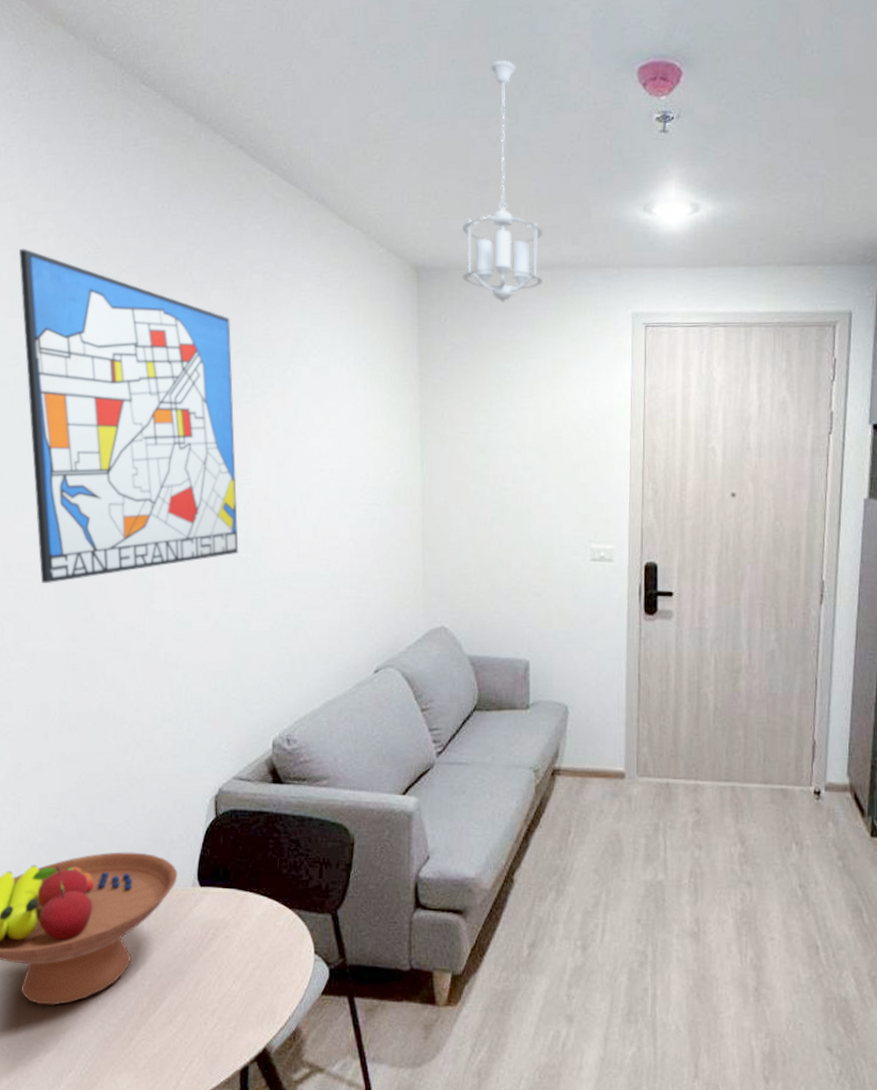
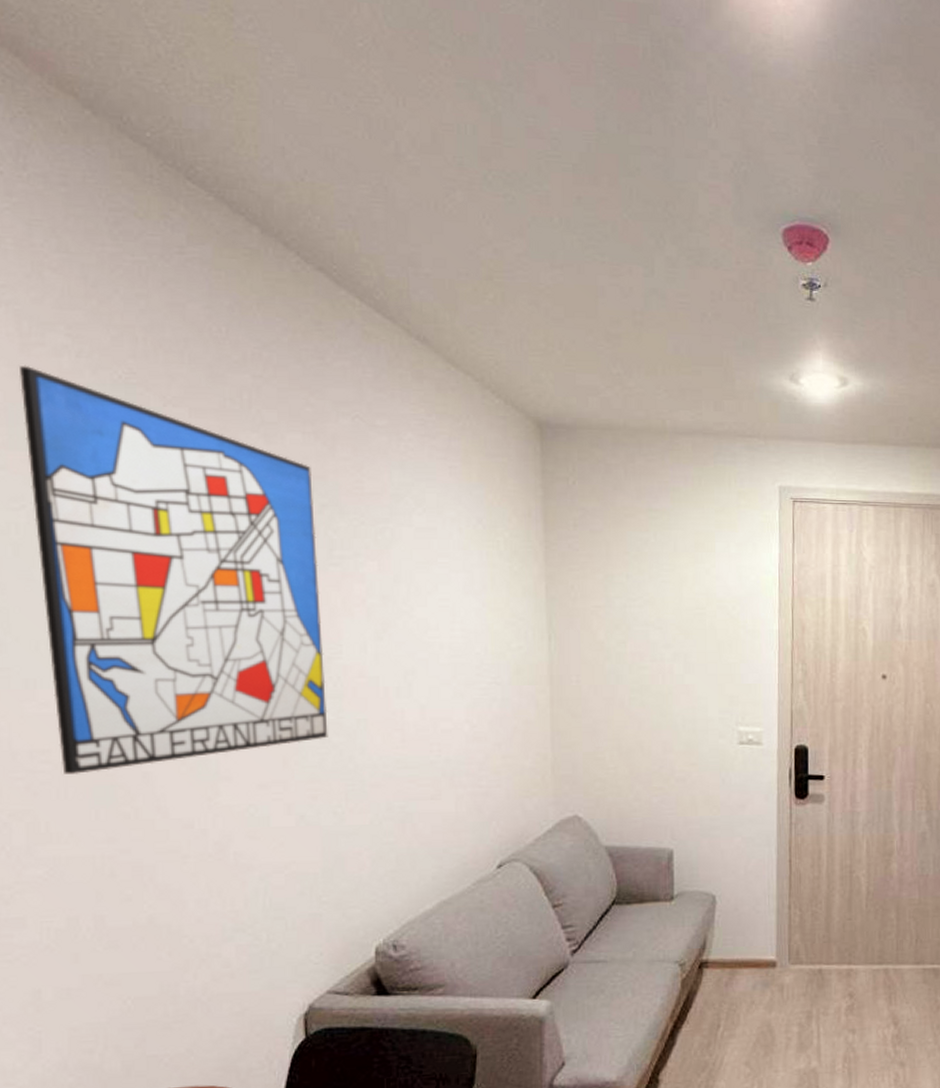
pendant light: present [462,60,543,303] -> none [592,204,683,468]

